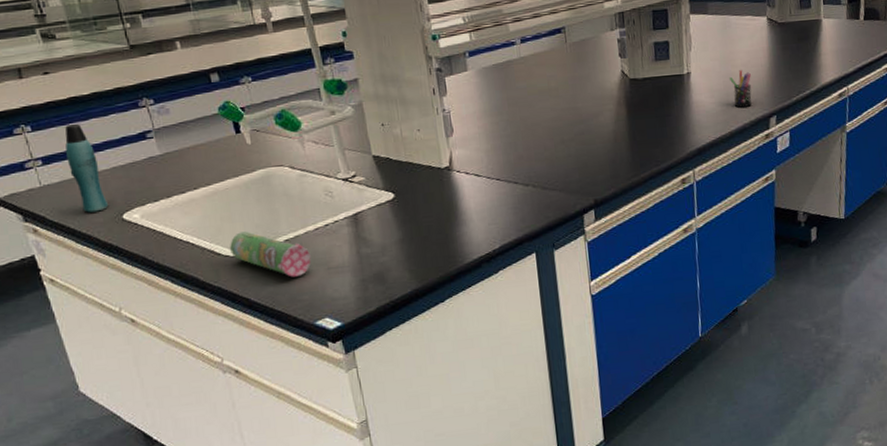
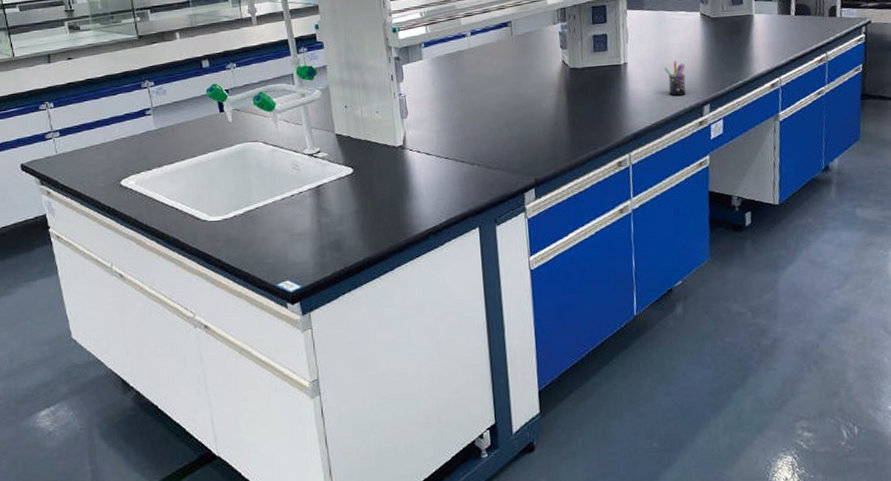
bottle: present [65,123,109,213] -> none [80,101,110,179]
paper towel roll: present [230,231,311,277] -> none [208,199,277,242]

